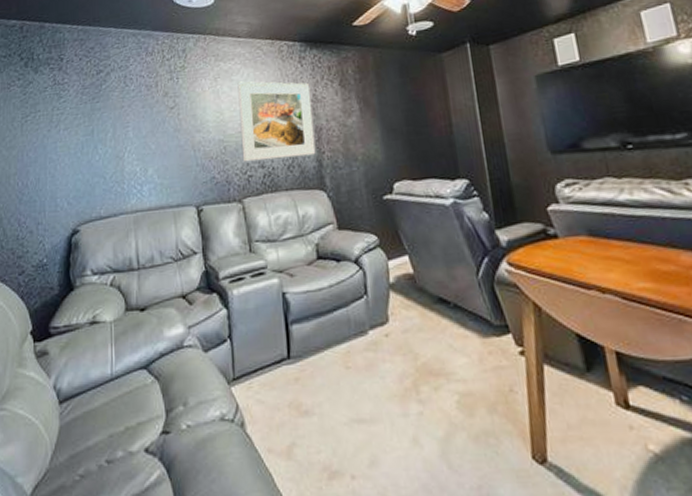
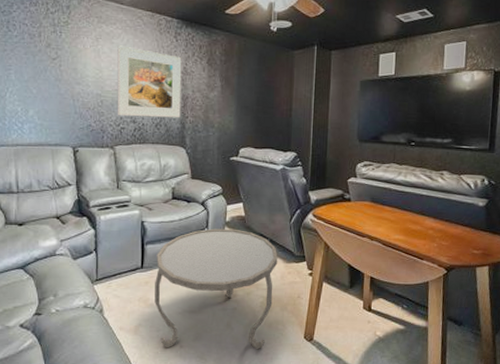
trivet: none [305,292,474,481] -> present [155,228,278,349]

